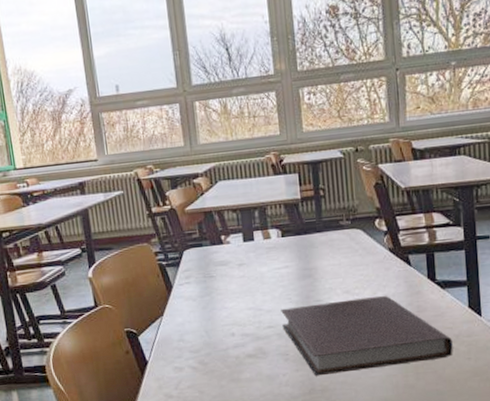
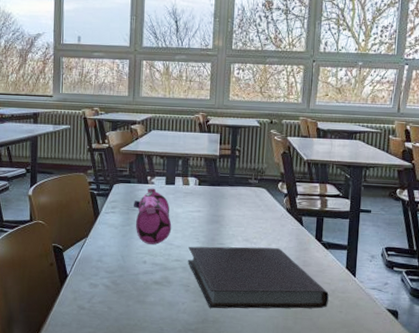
pencil case: none [210,248,258,314] -> present [134,188,172,245]

